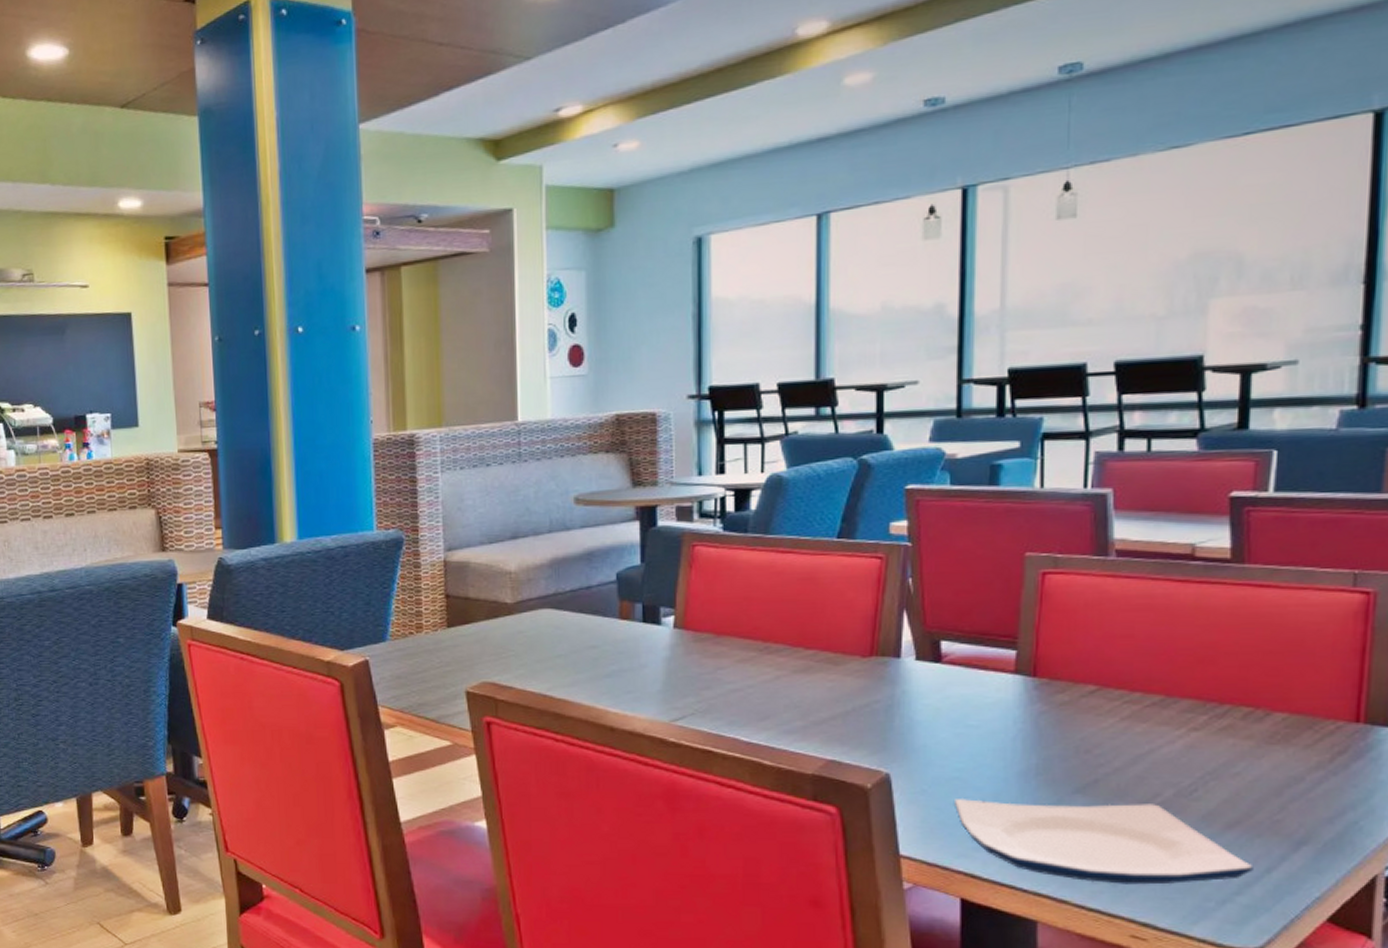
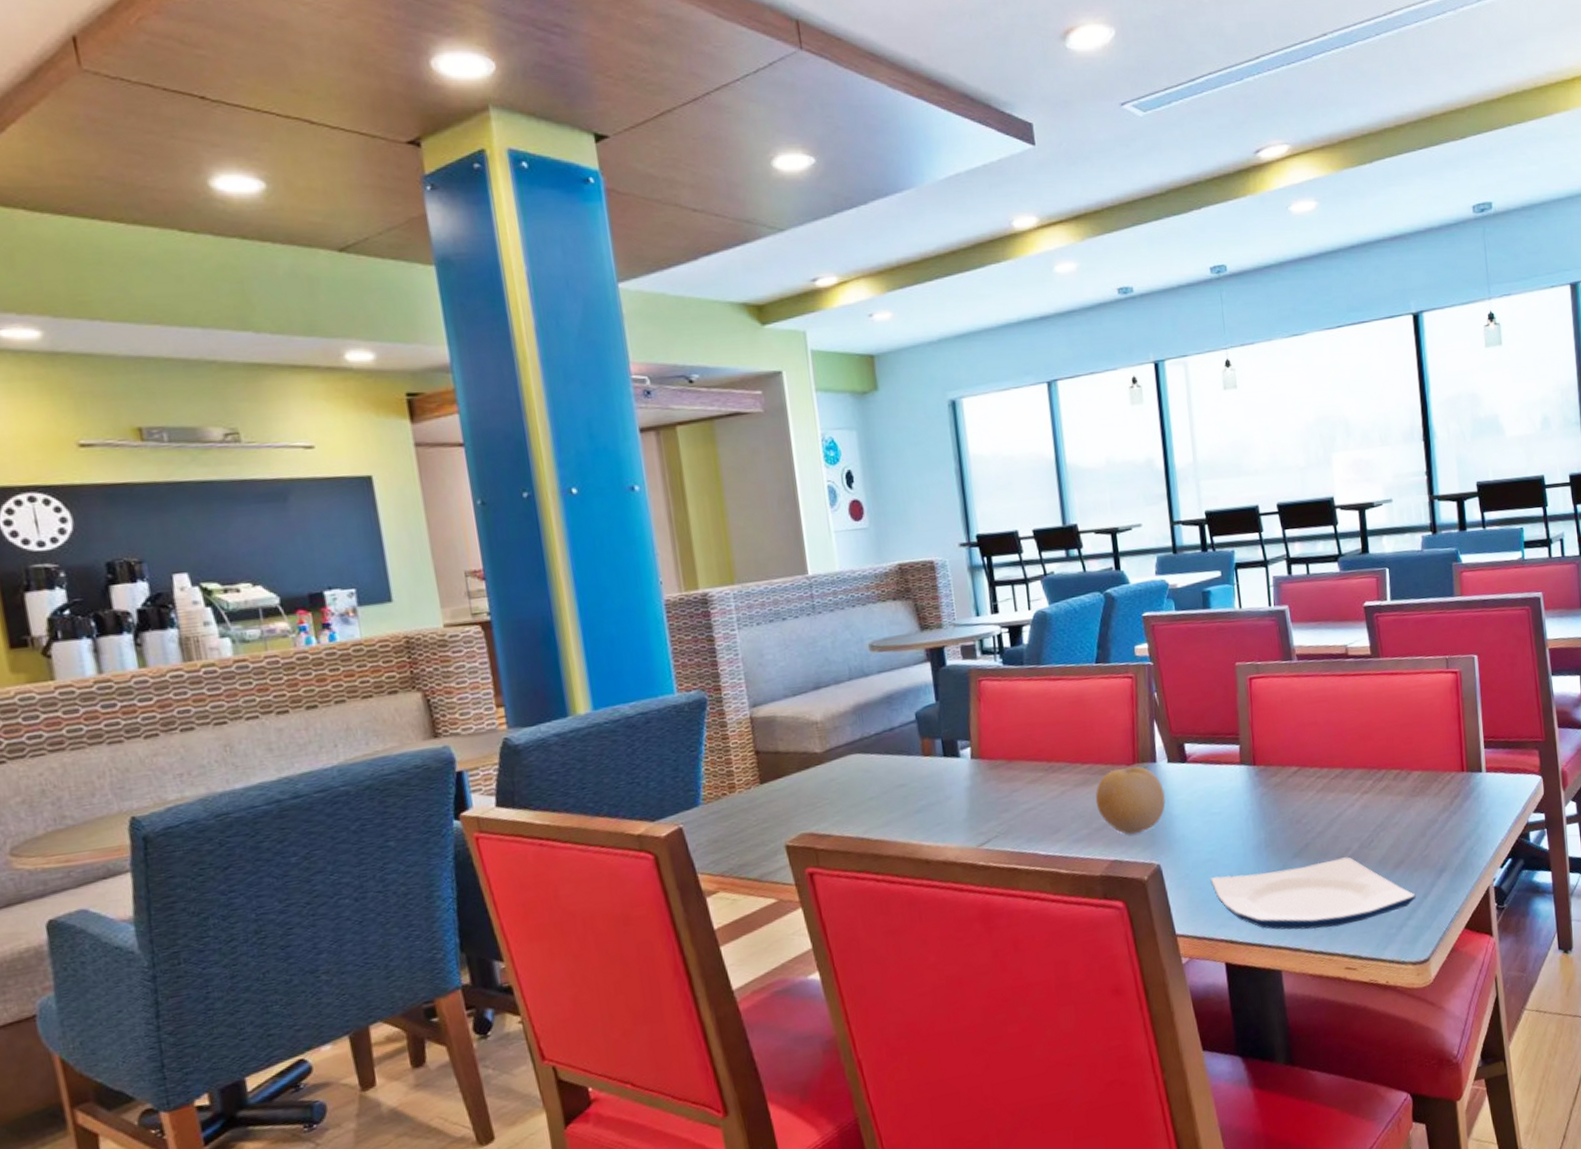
fruit: none [816,658,907,735] -> present [1095,766,1166,835]

